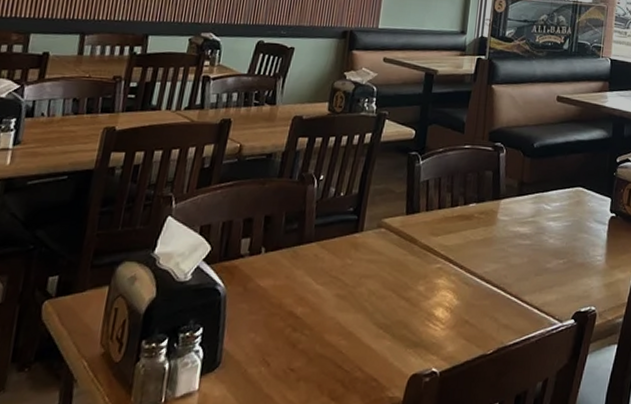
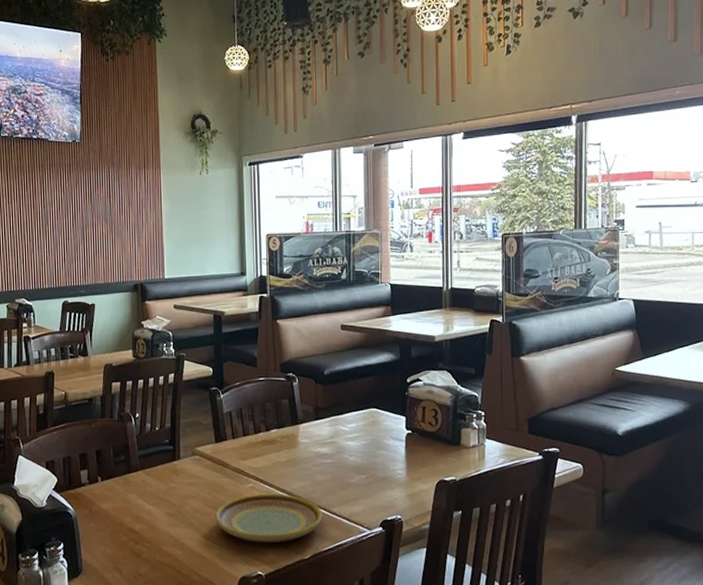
plate: none [392,276,513,334] -> present [215,493,322,543]

